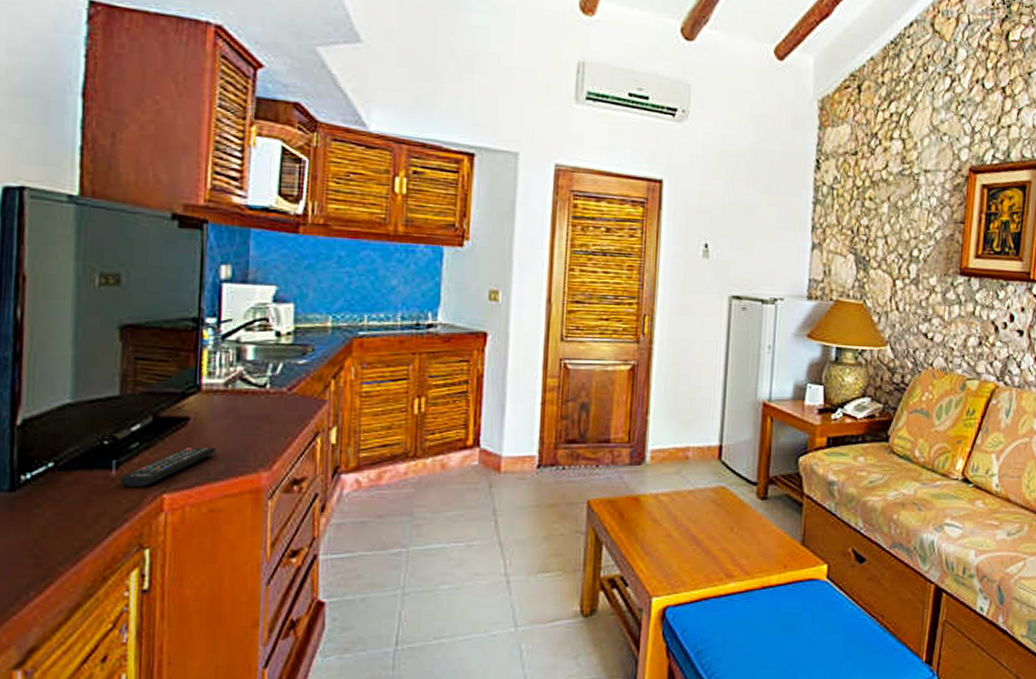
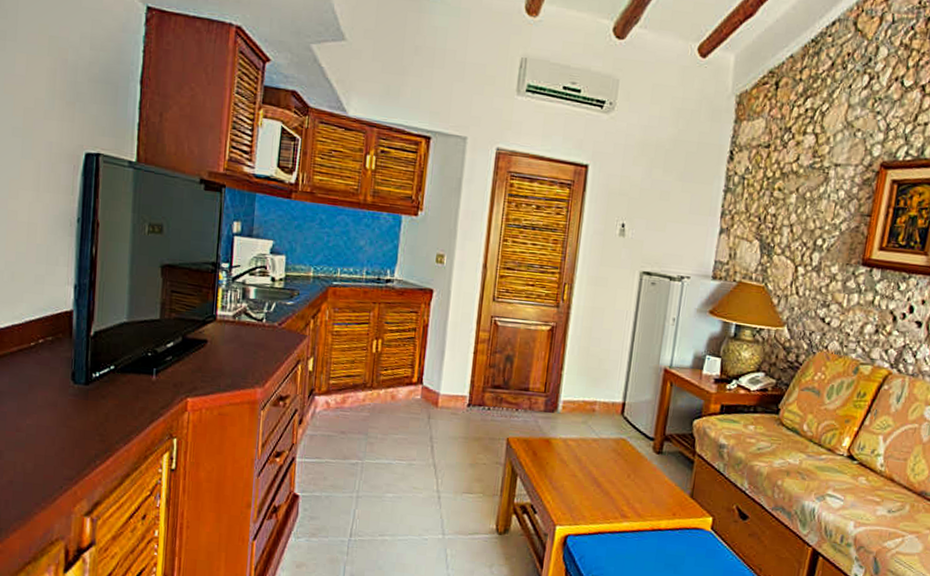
remote control: present [119,447,217,488] -> none [157,364,226,391]

